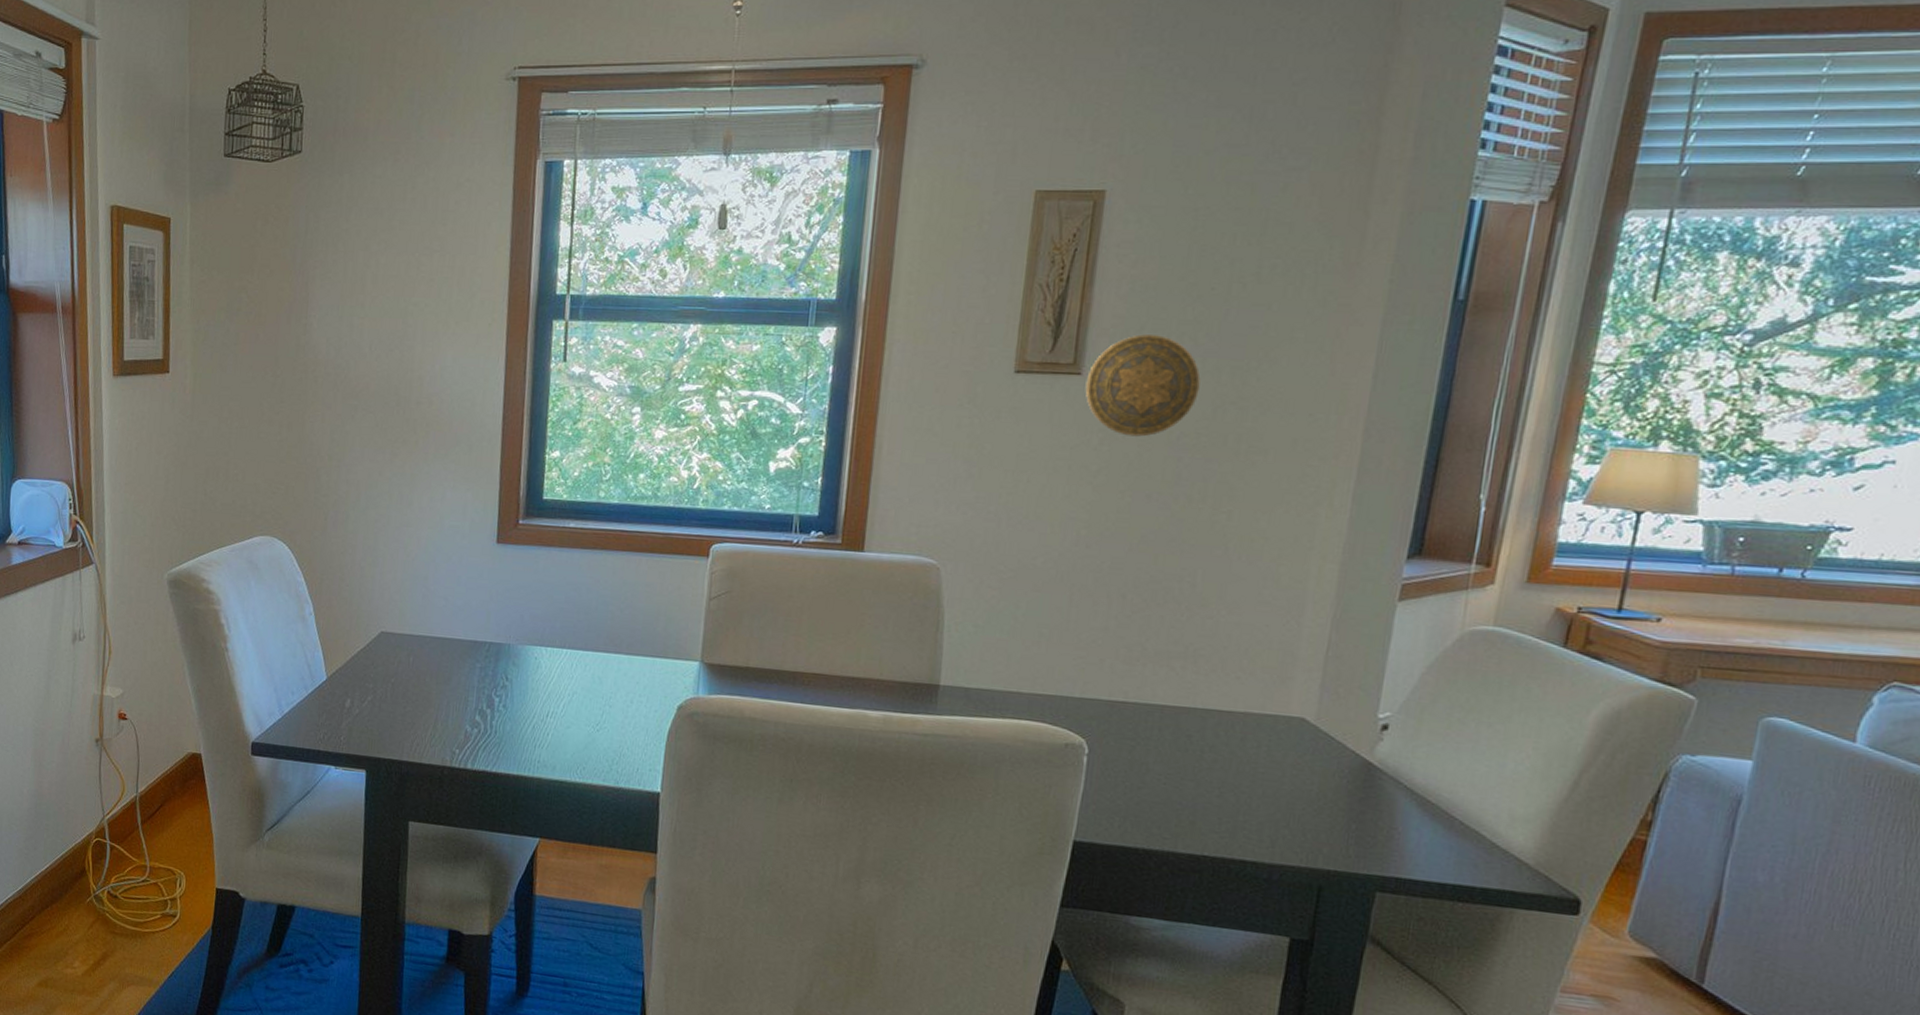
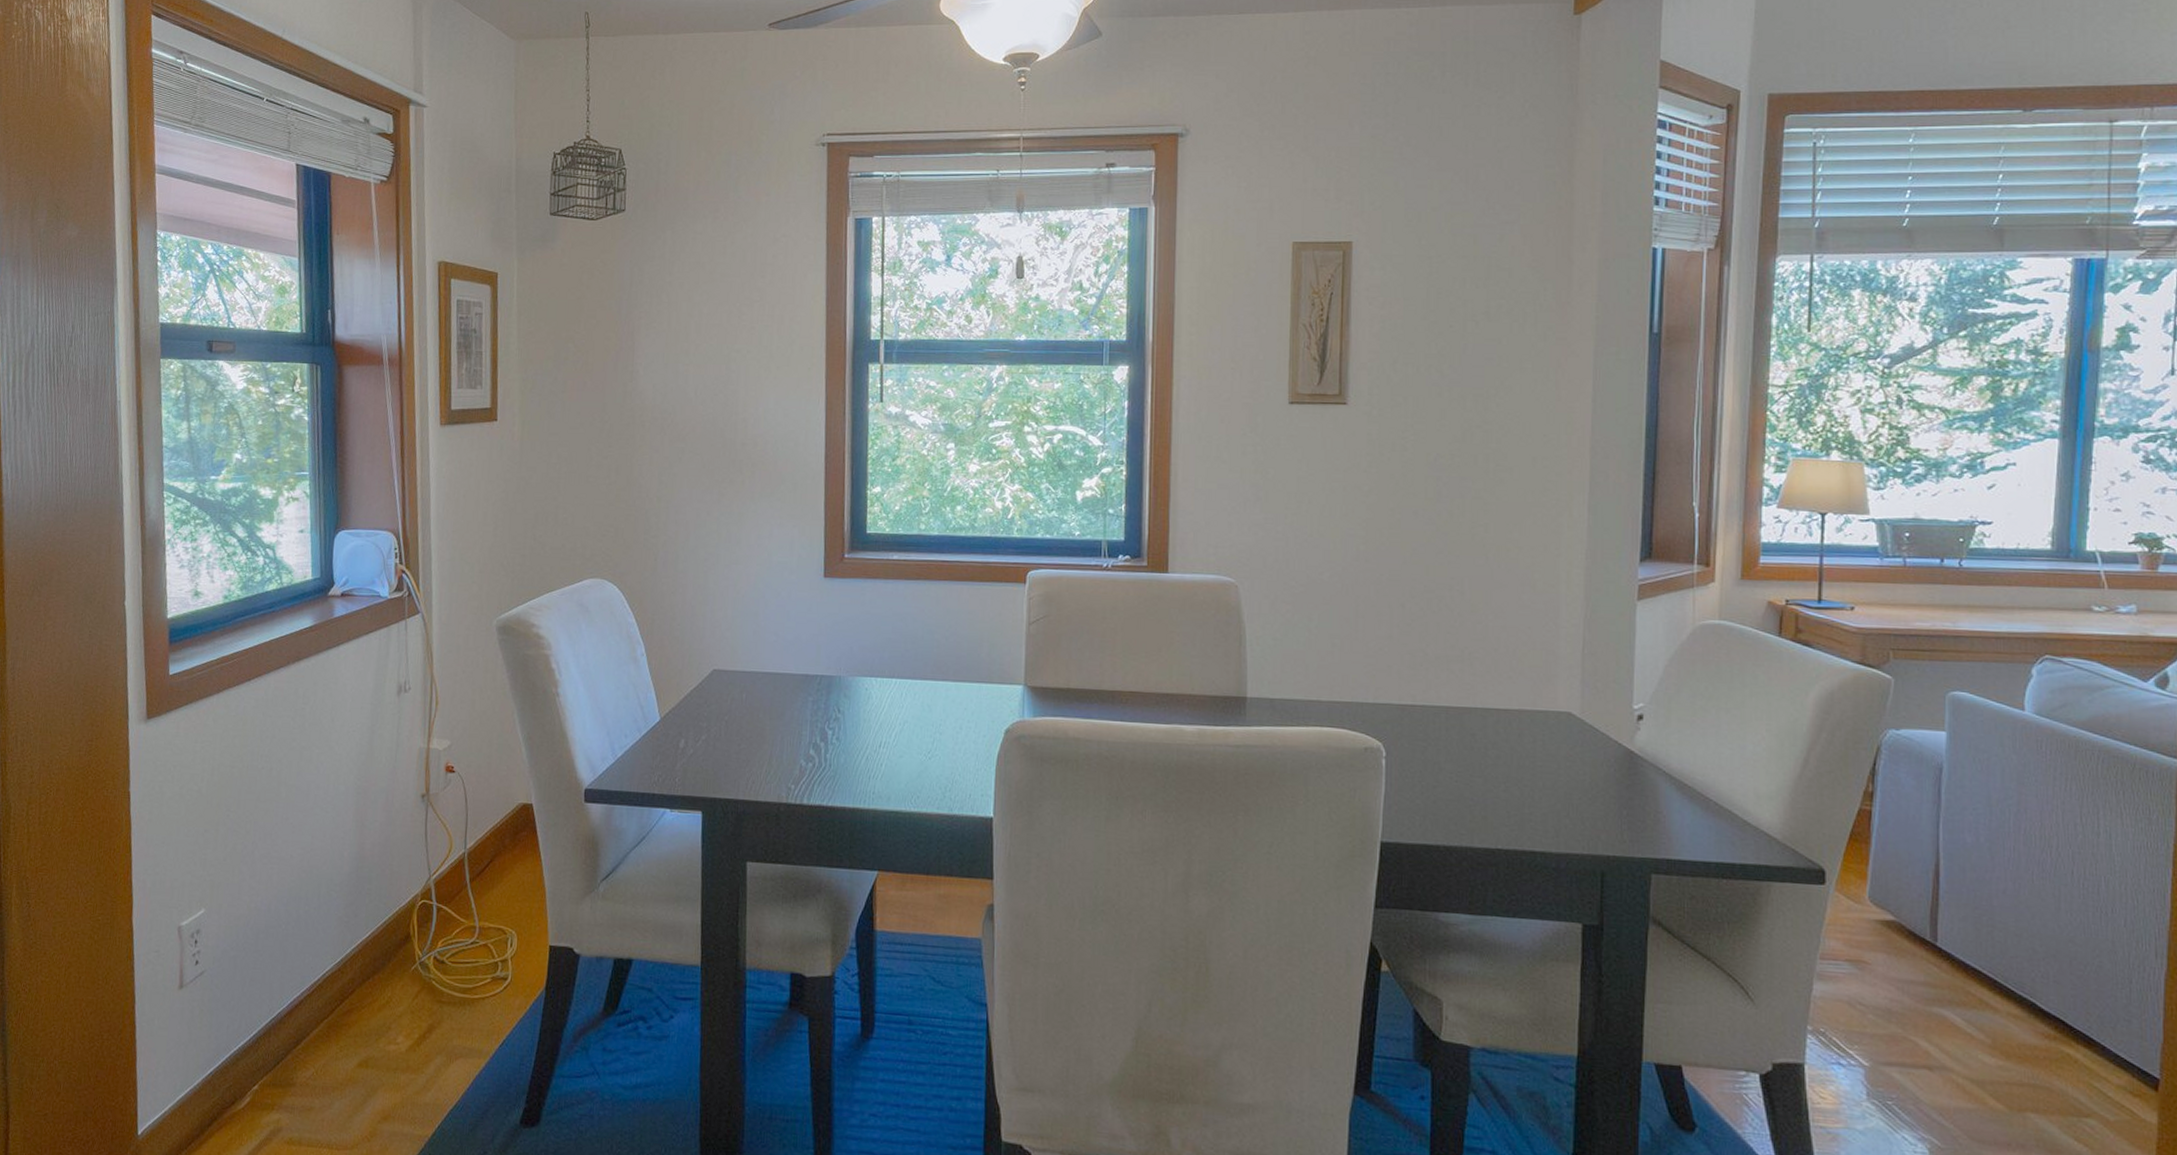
decorative plate: present [1085,334,1201,437] -> none [1351,367,1449,459]

